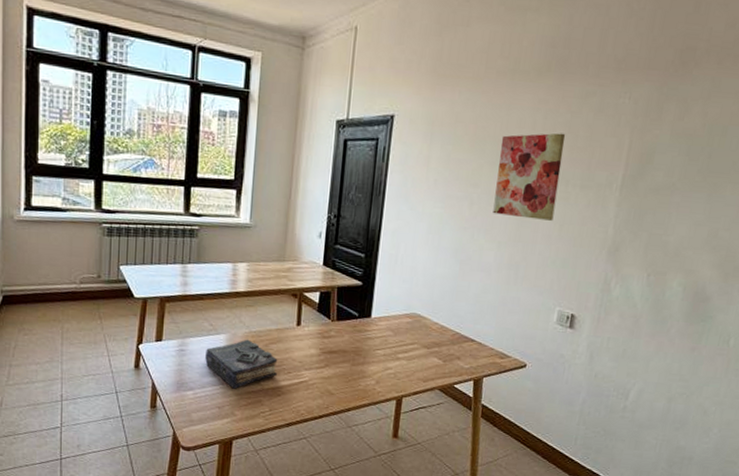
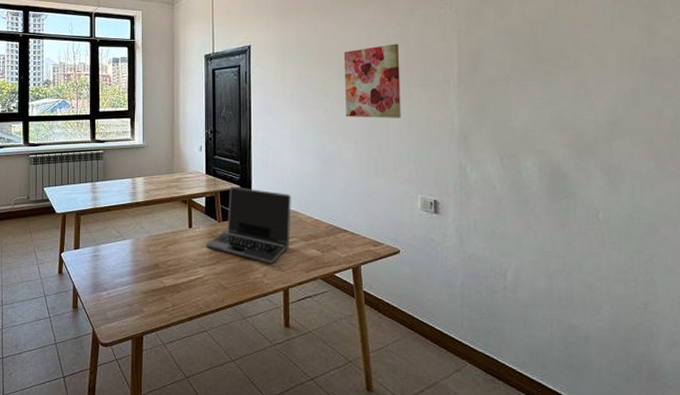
book: present [205,339,278,389] -> none [115,242,176,288]
laptop: none [315,282,418,370] -> present [206,186,291,263]

